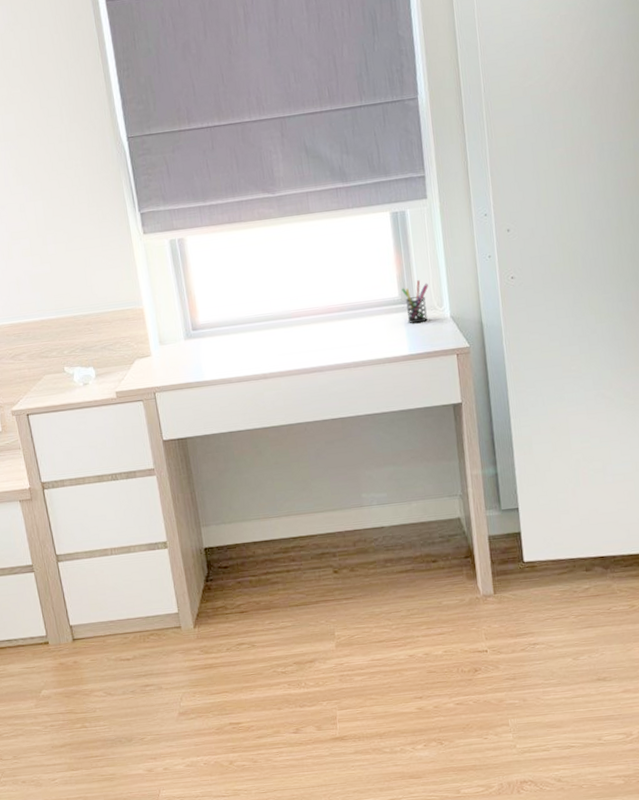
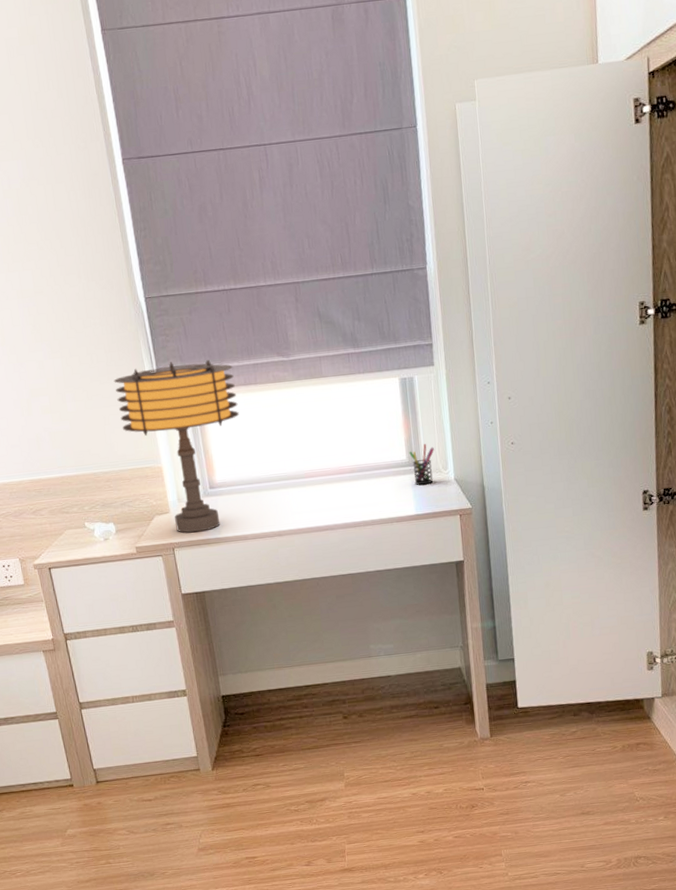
table lamp: none [95,198,223,377] -> present [113,360,239,533]

